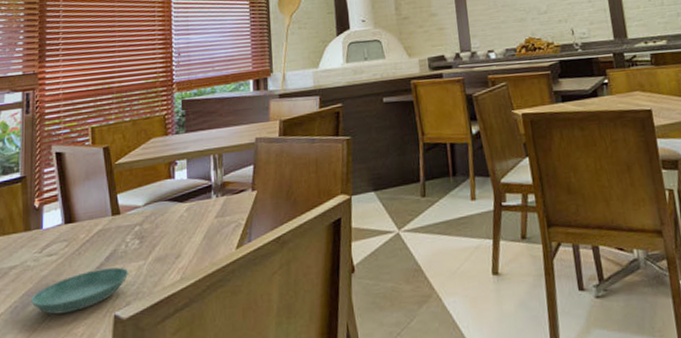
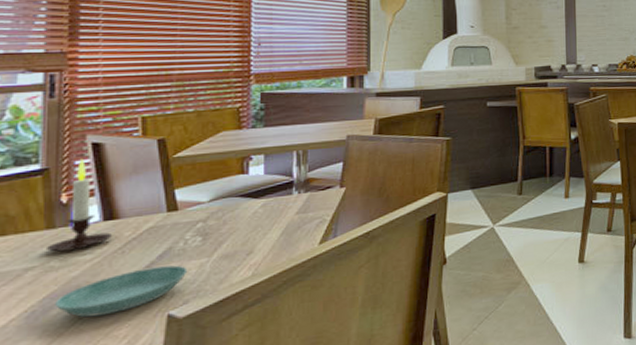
candle: none [24,167,72,253] -> present [45,158,113,252]

